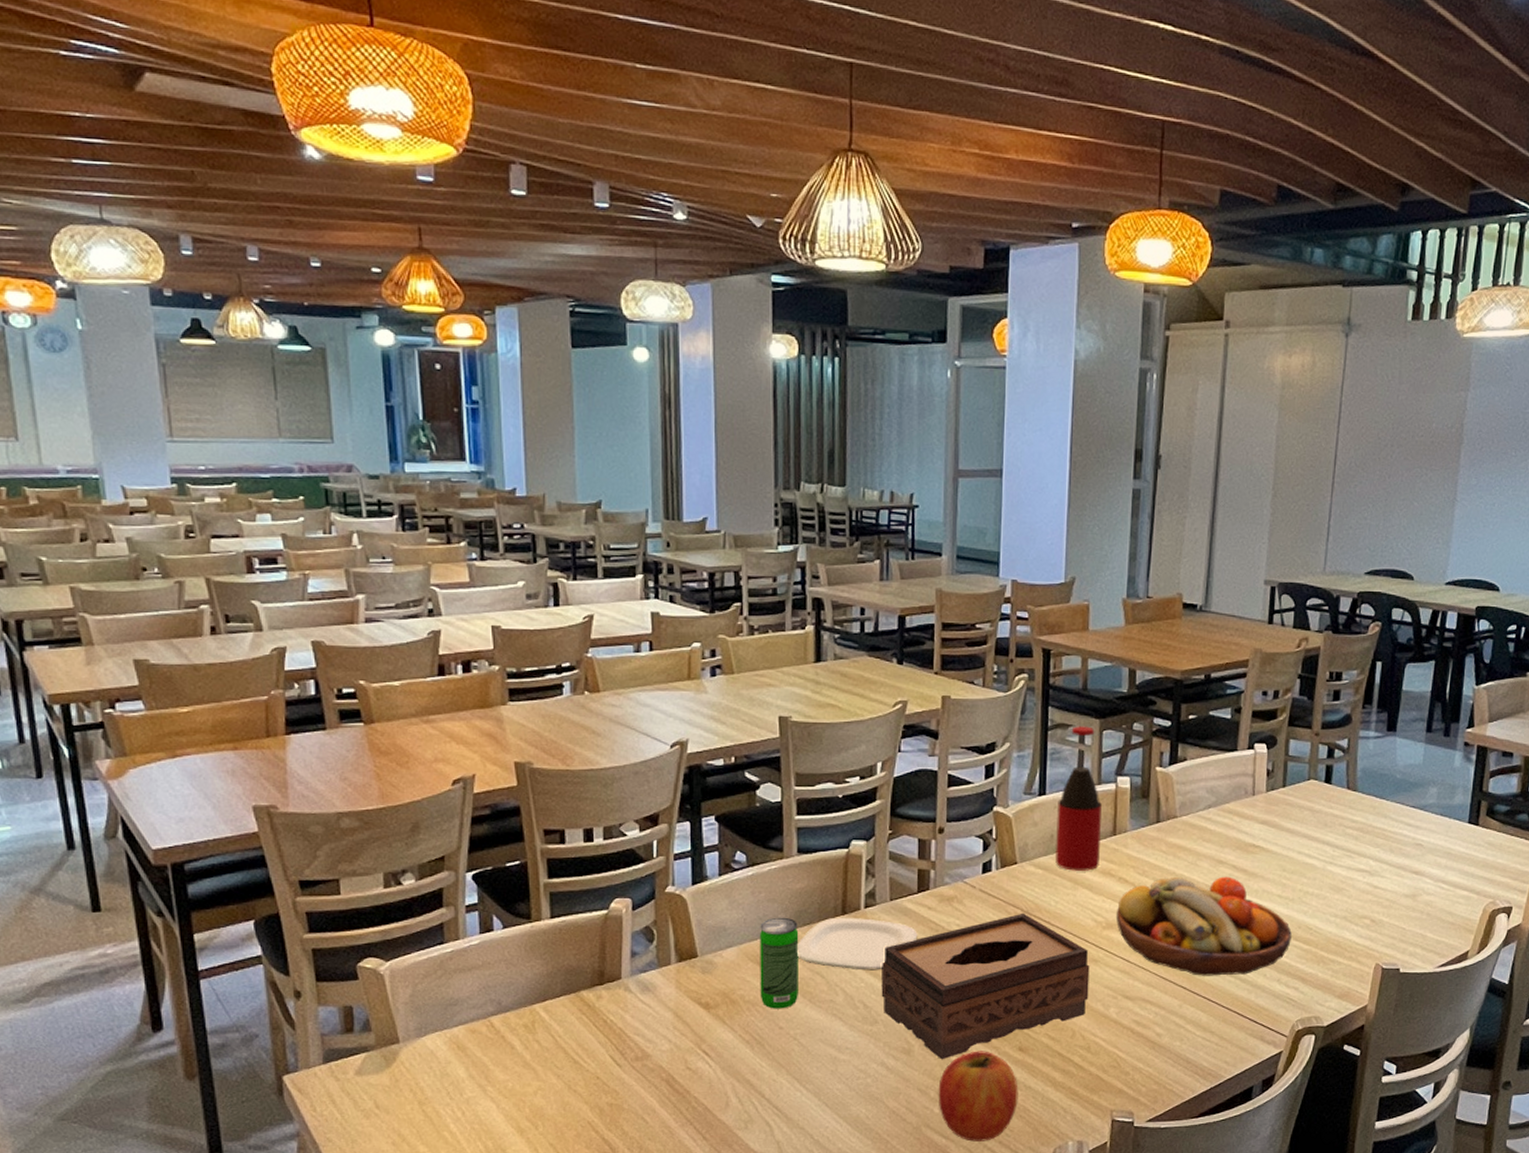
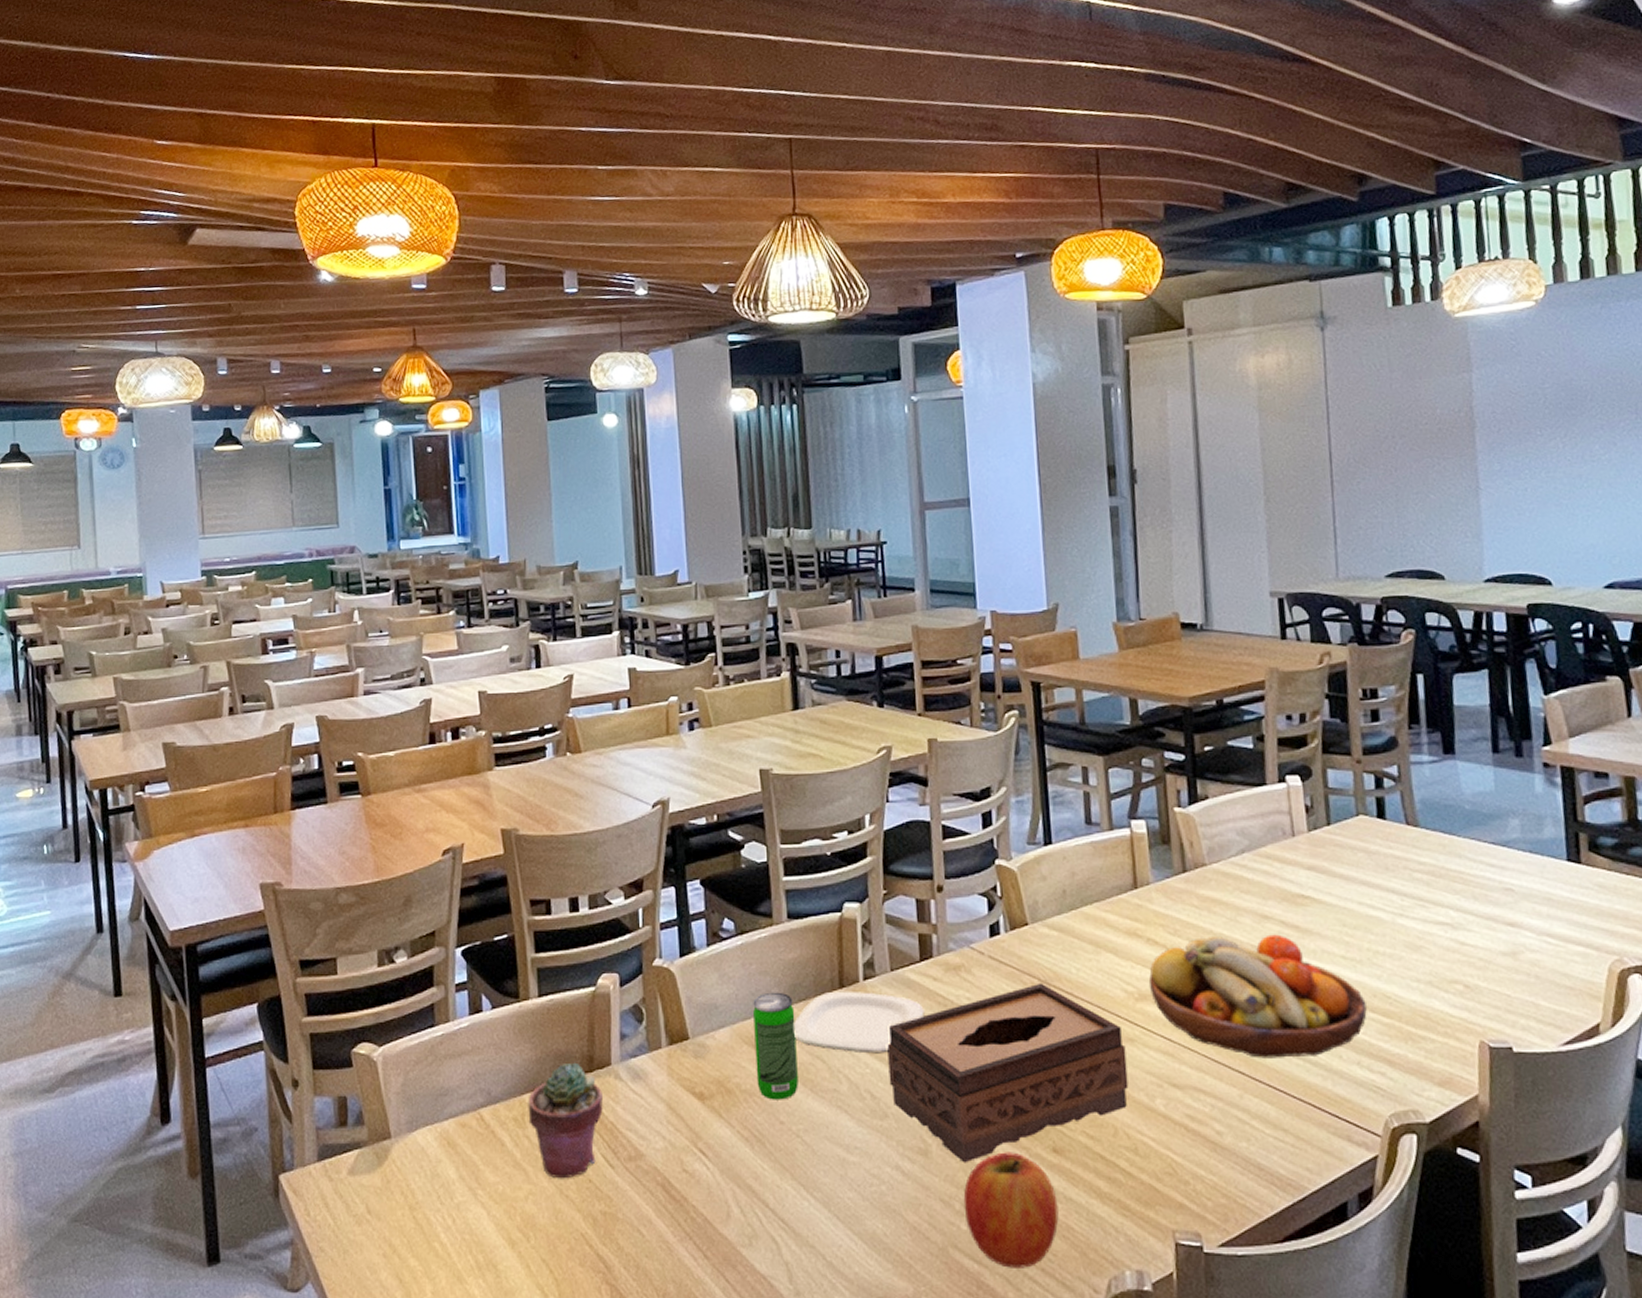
potted succulent: none [538,976,612,1077] -> present [528,1062,603,1179]
bottle: present [1055,726,1102,871] -> none [1066,765,1122,932]

